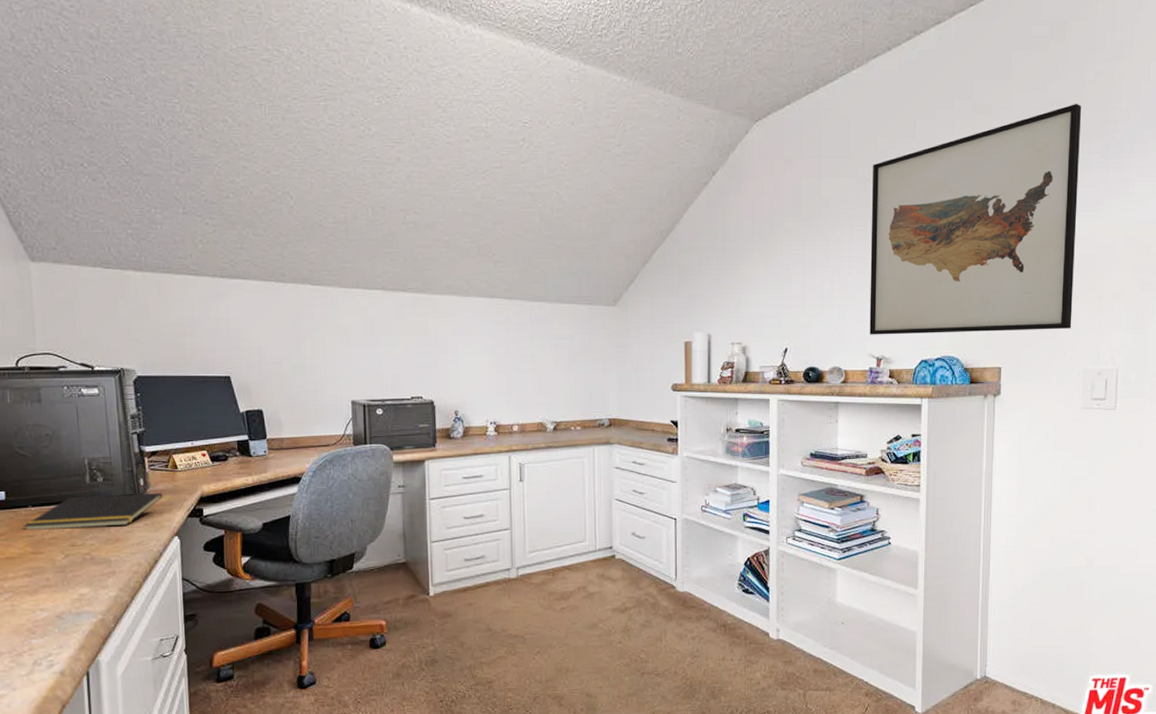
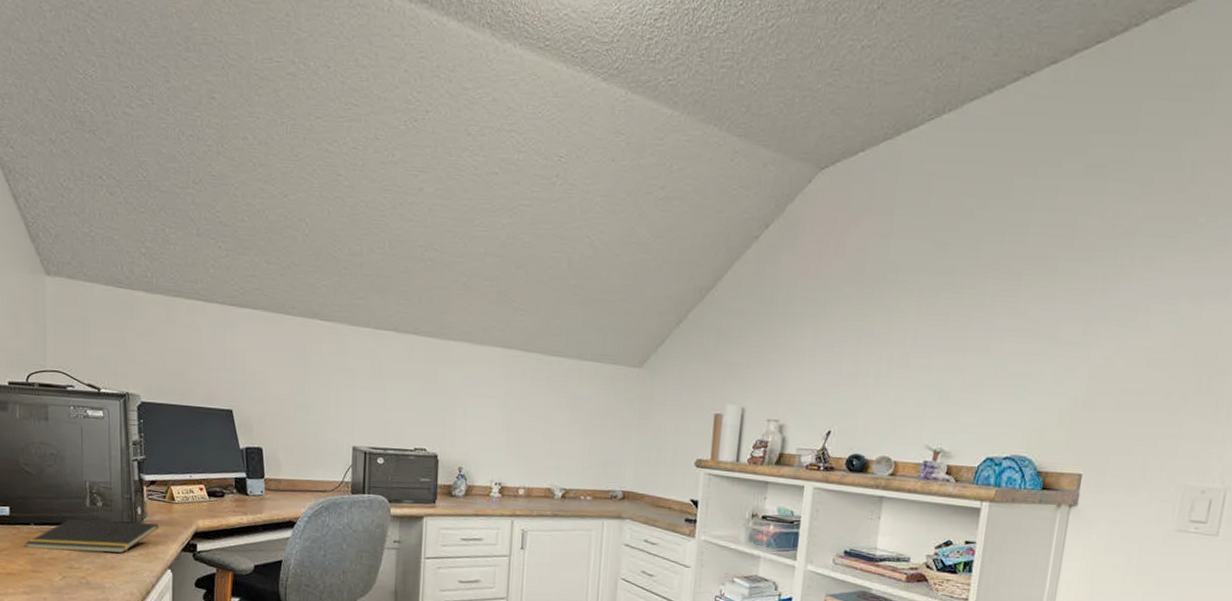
wall art: present [869,104,1082,335] -> none [928,168,1223,437]

